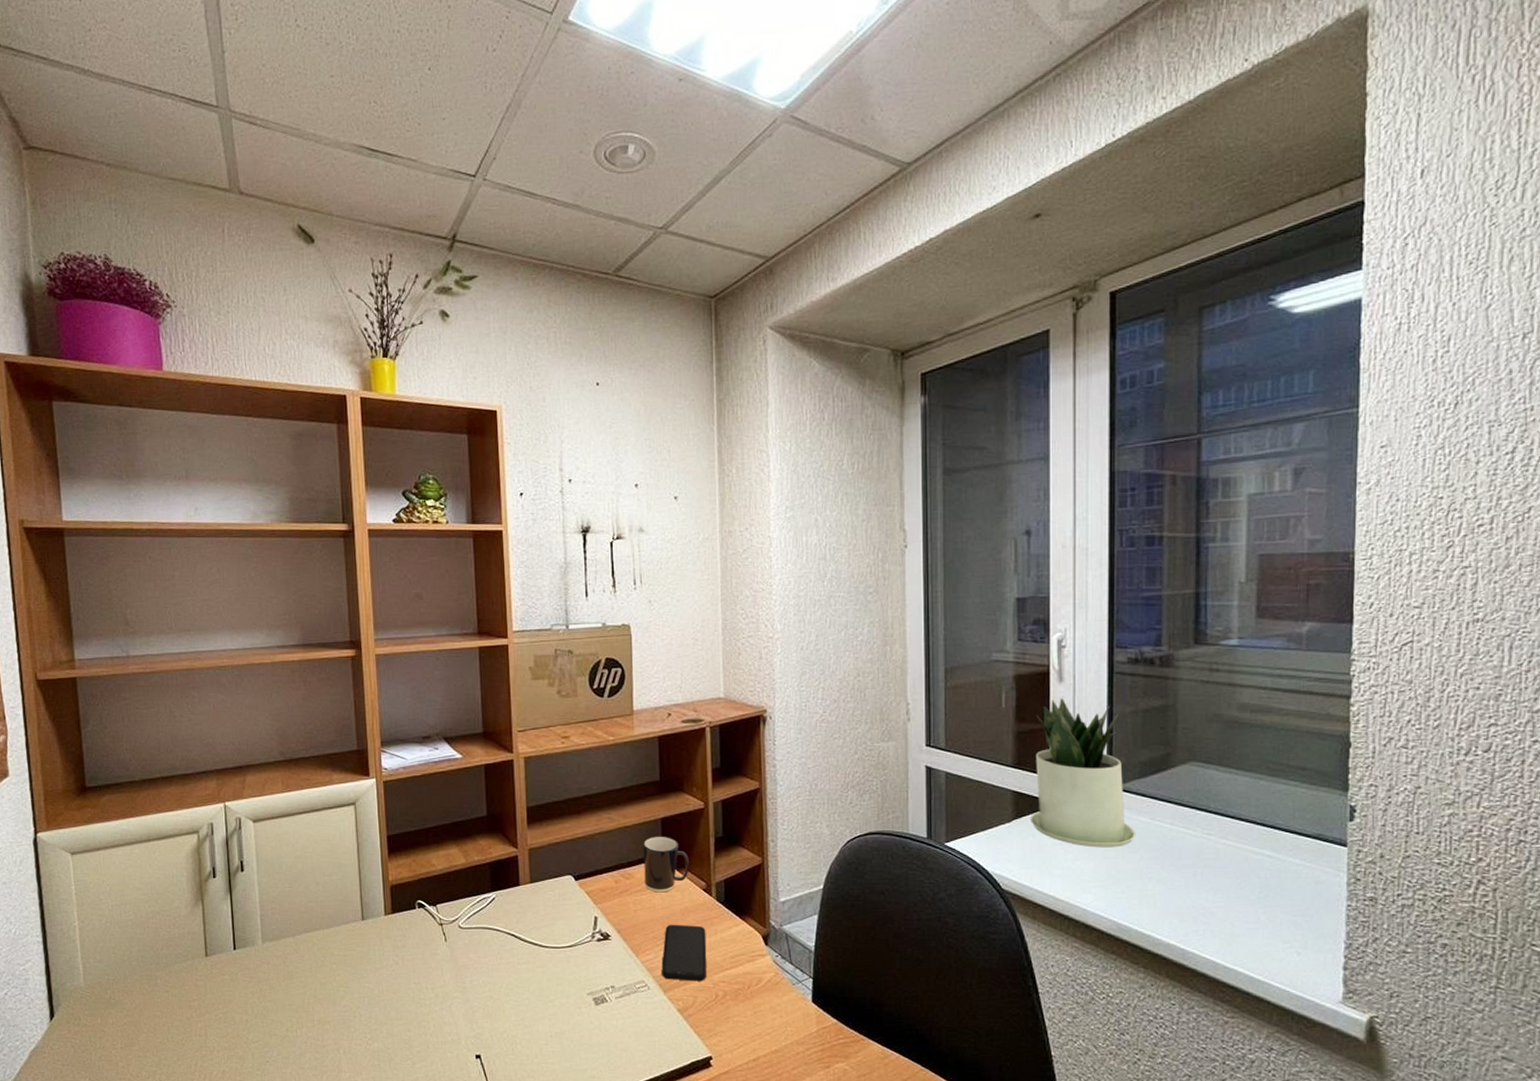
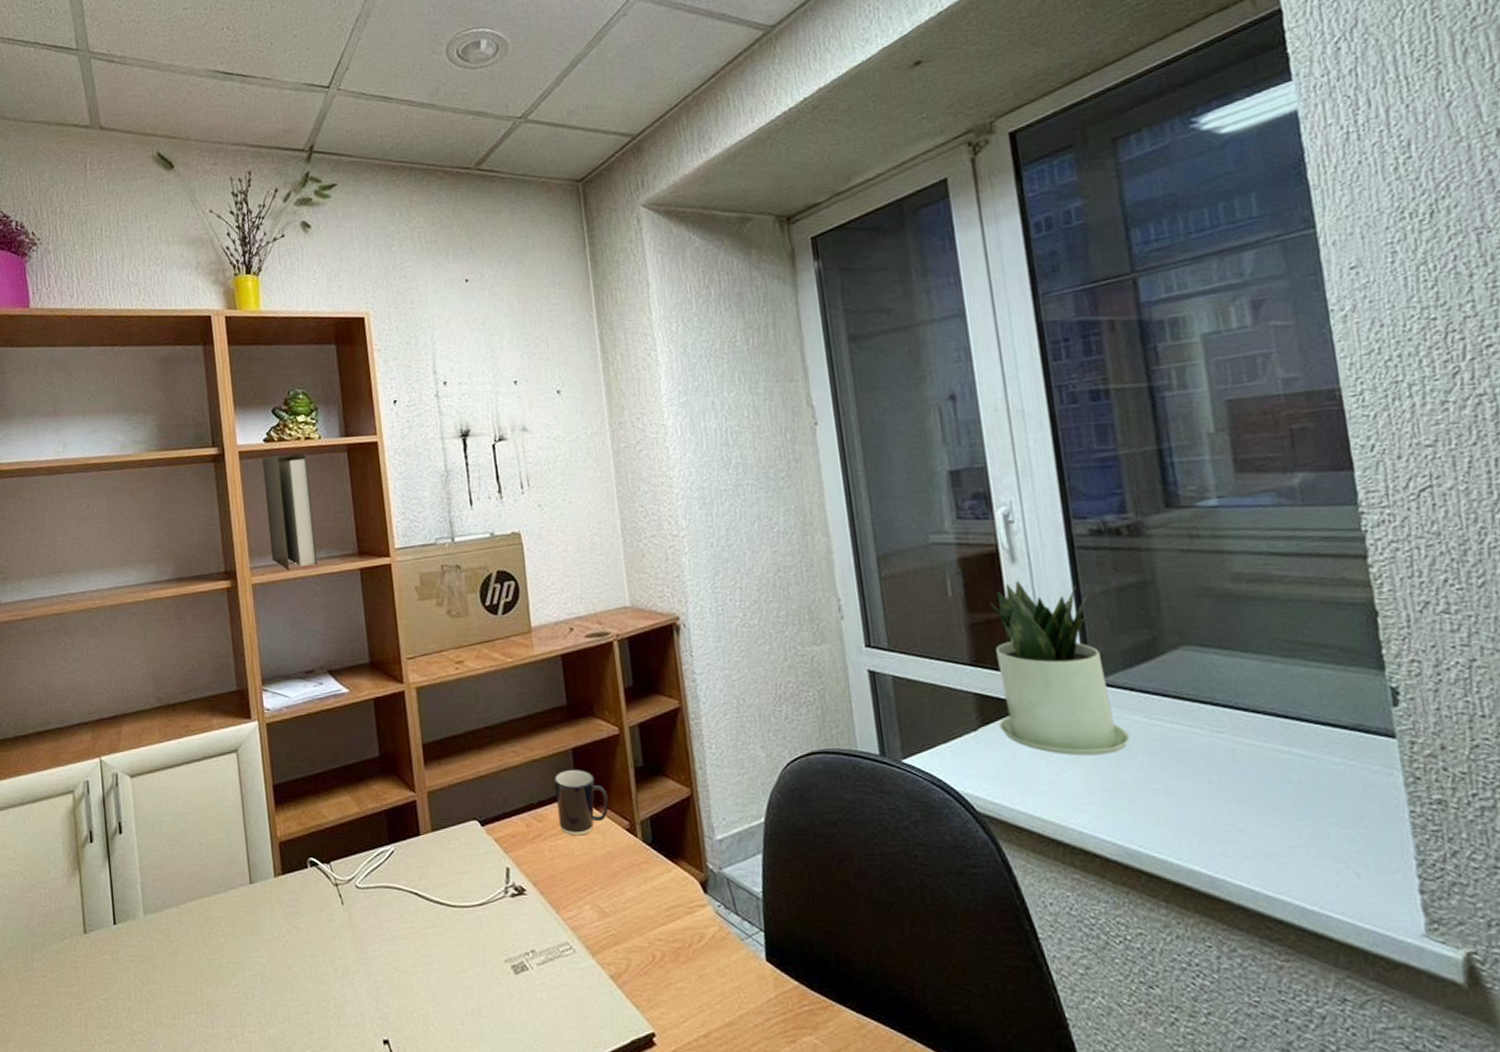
binder: none [391,535,439,644] -> present [262,452,318,570]
smartphone: present [661,924,707,981] -> none [586,872,640,941]

